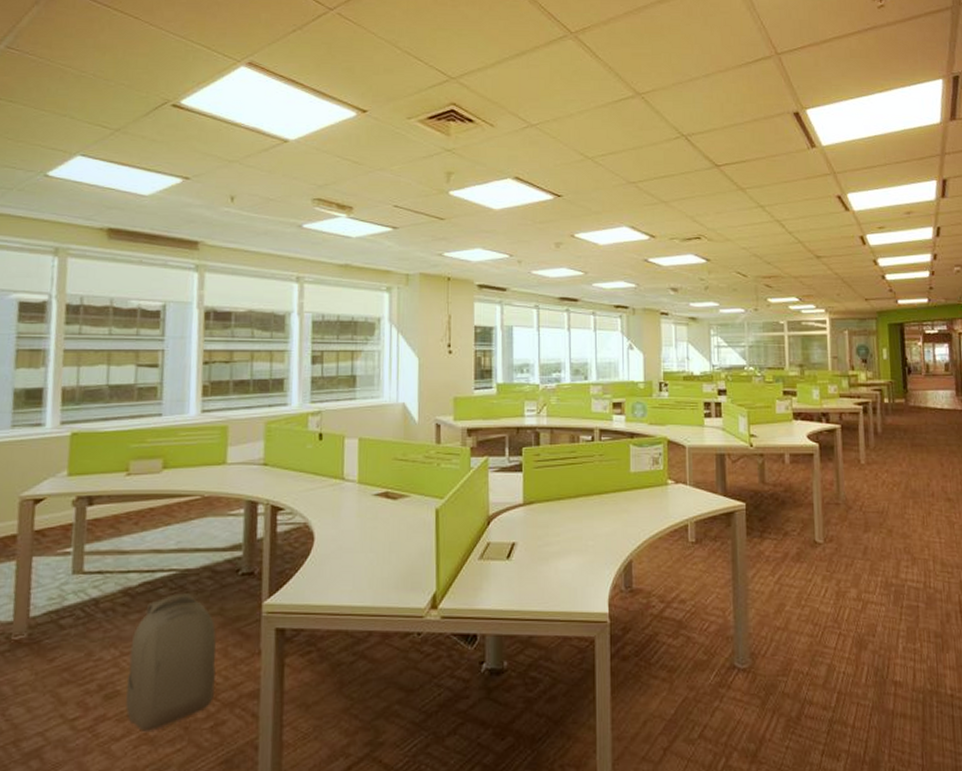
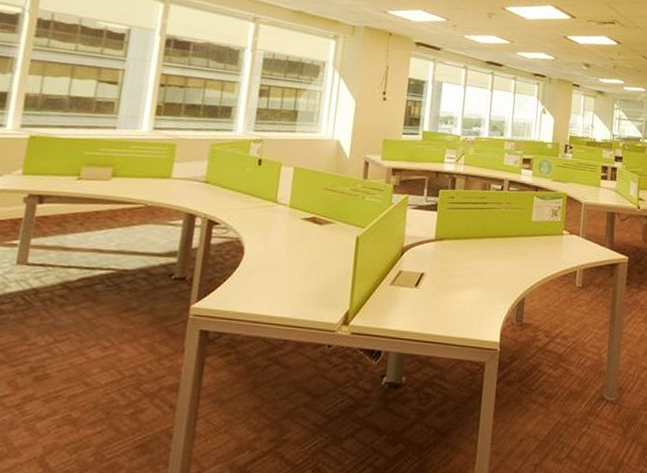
backpack: present [126,593,216,731] -> none [53,291,145,413]

